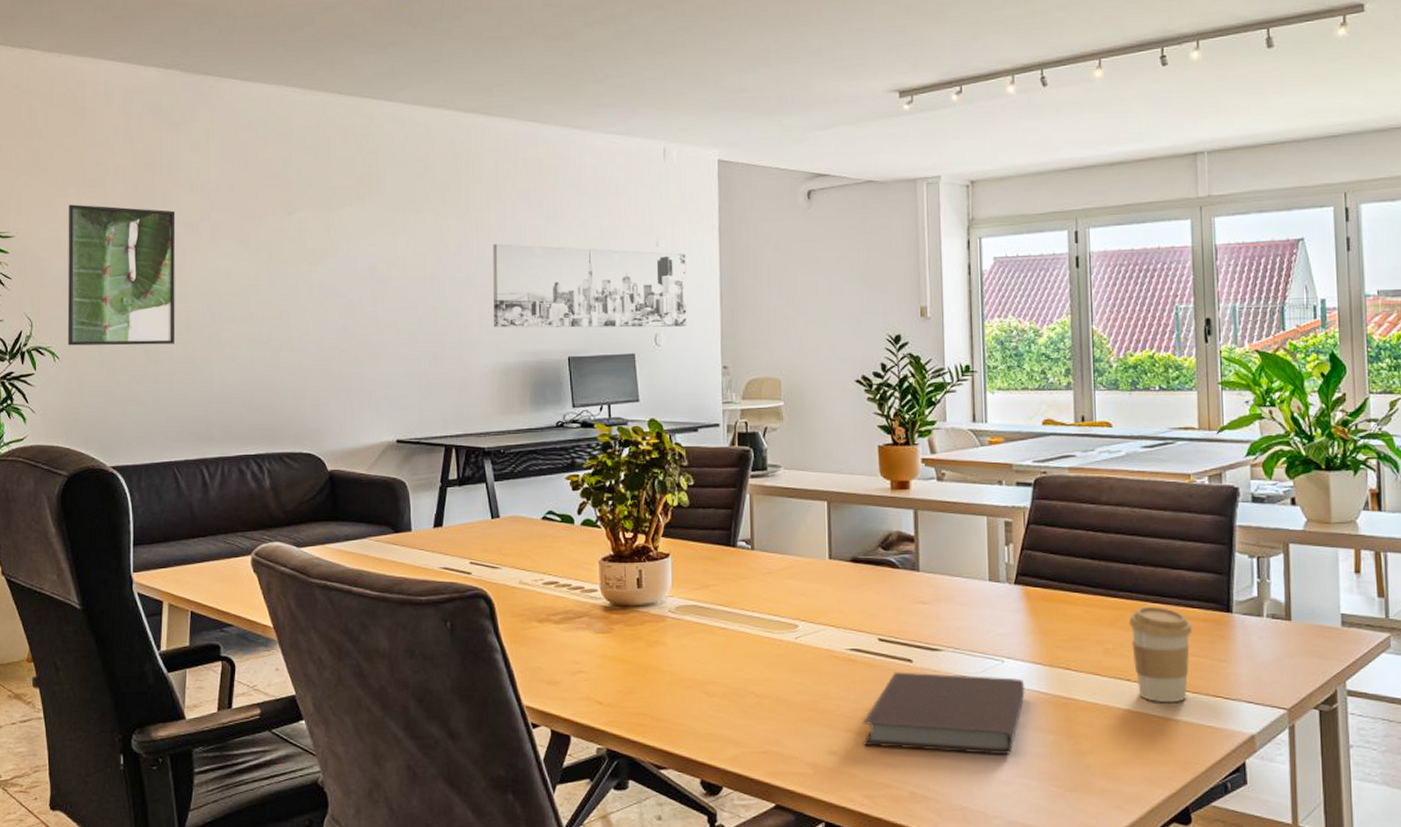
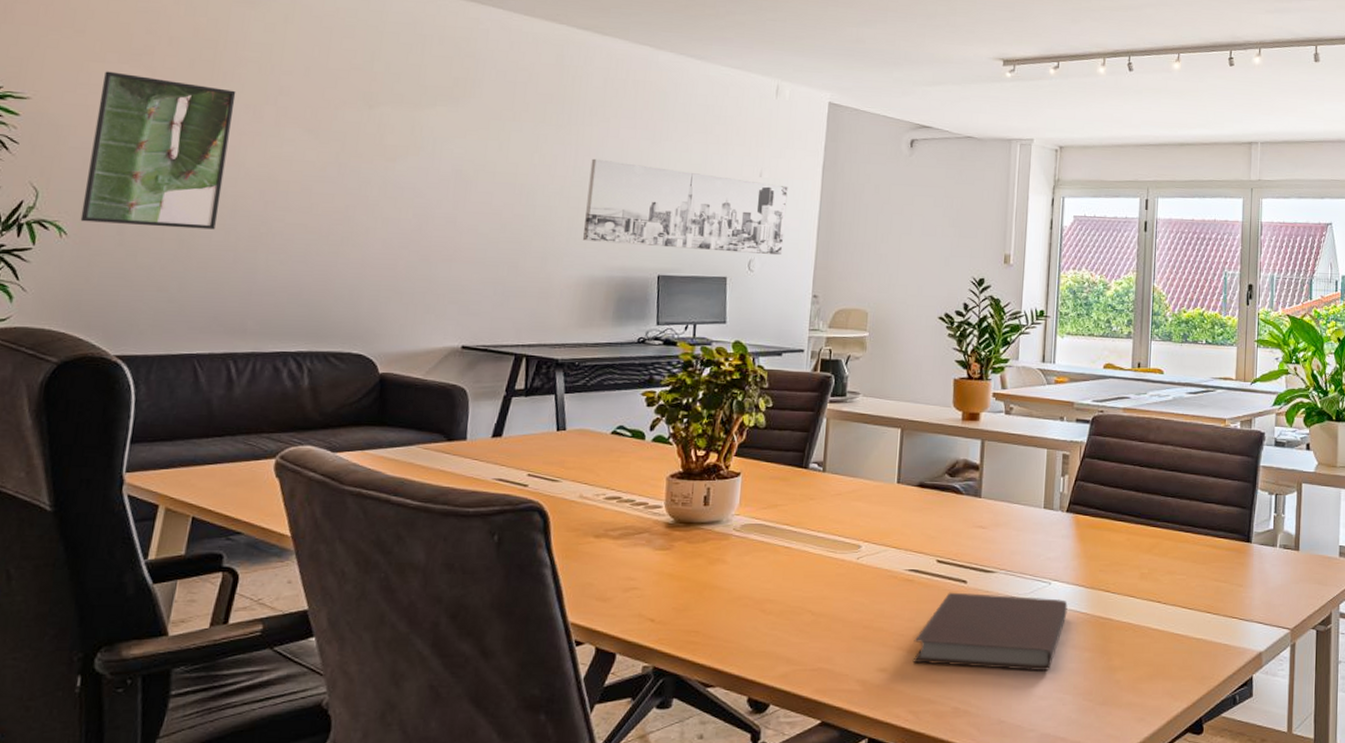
coffee cup: present [1128,606,1192,702] -> none [1163,535,1217,622]

